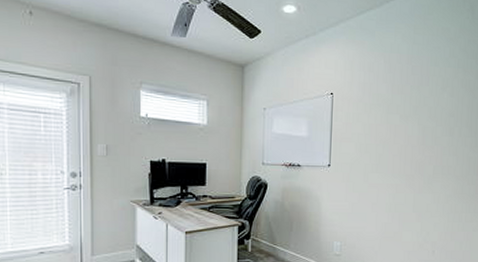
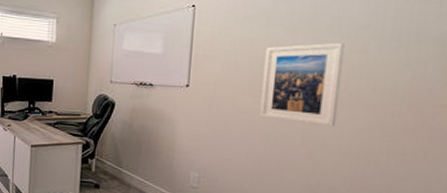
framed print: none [384,128,439,195] -> present [260,42,345,128]

